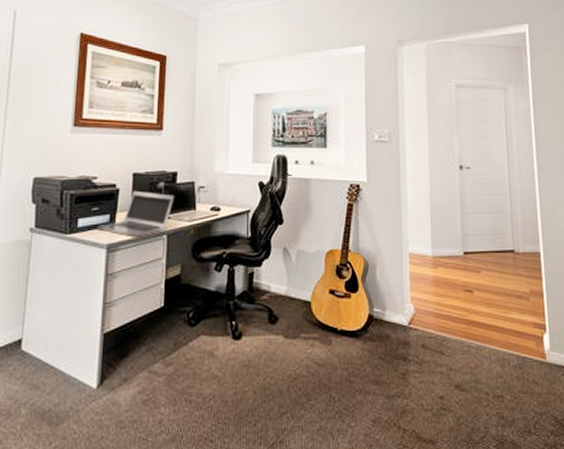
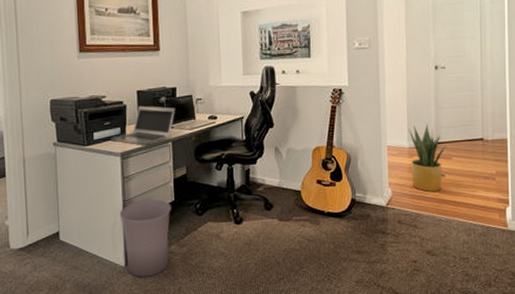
waste bin: none [97,304,159,404] -> present [119,199,171,277]
planter: none [432,230,476,310] -> present [409,124,448,192]

